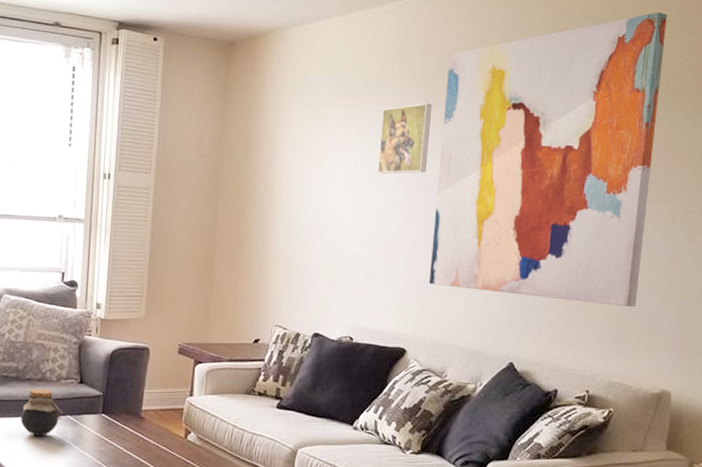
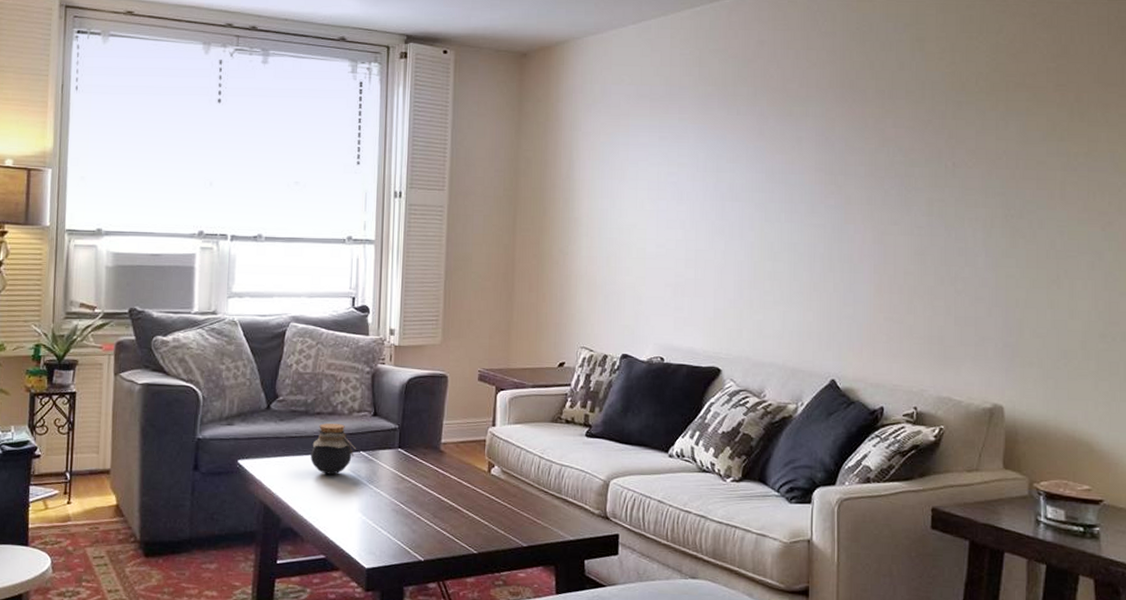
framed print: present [377,103,433,174] -> none [682,111,736,184]
wall art: present [428,12,667,307] -> none [741,12,971,317]

